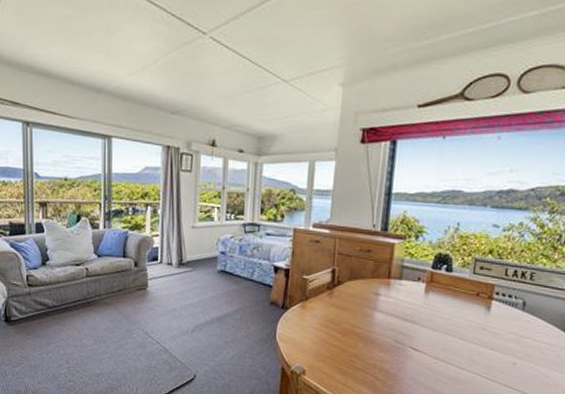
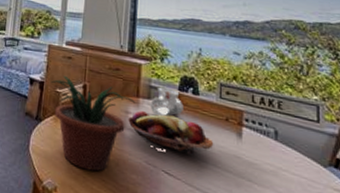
potted plant: none [297,261,387,353] -> present [50,75,136,172]
fruit basket: none [377,292,463,330] -> present [127,111,214,155]
pipe fitting: none [401,266,436,296] -> present [150,87,184,117]

